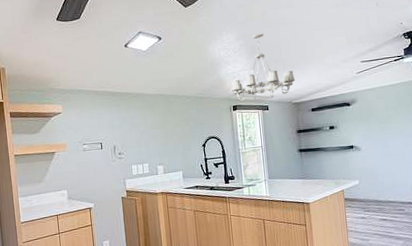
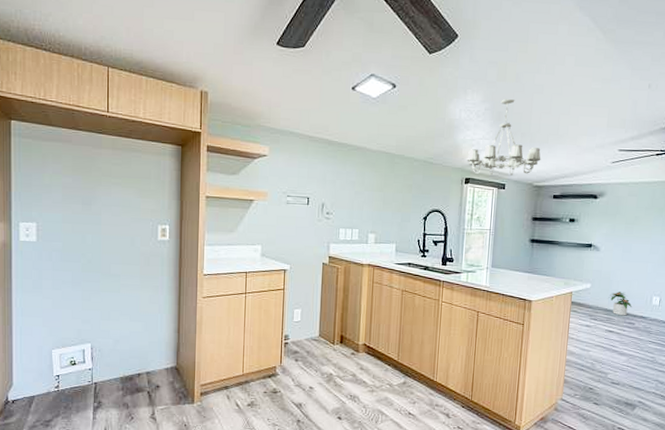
potted plant: none [377,183,400,205] -> present [608,292,633,316]

